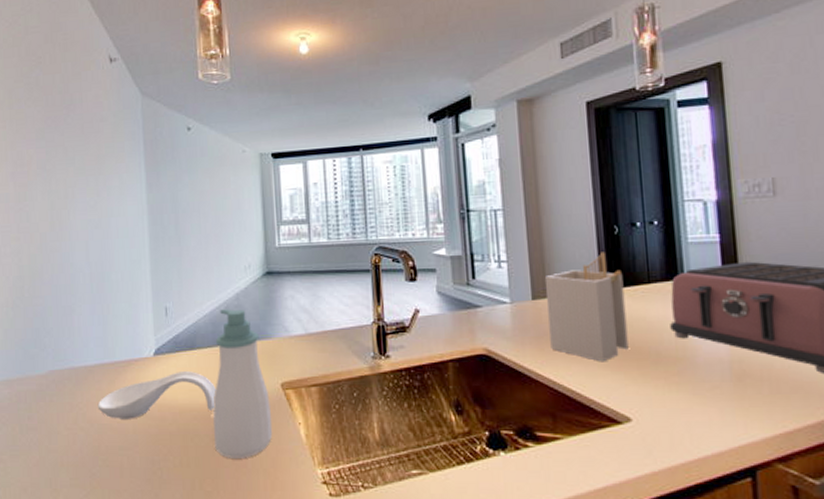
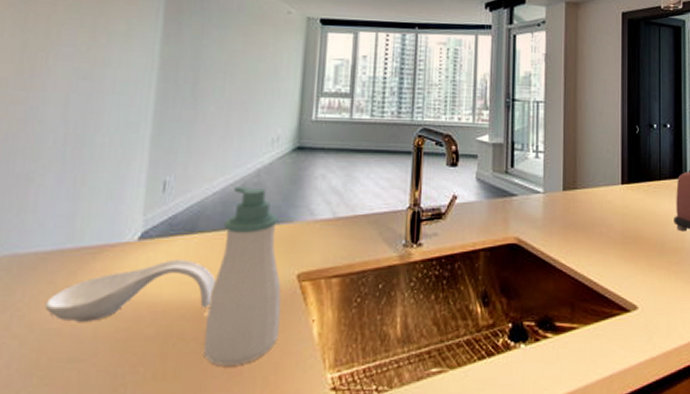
utensil holder: present [544,252,629,362] -> none [575,149,640,253]

